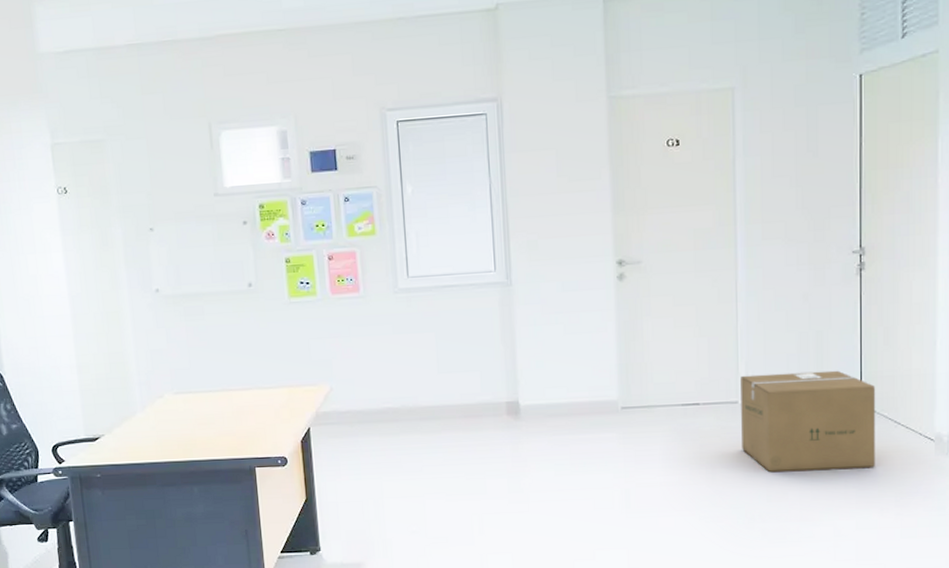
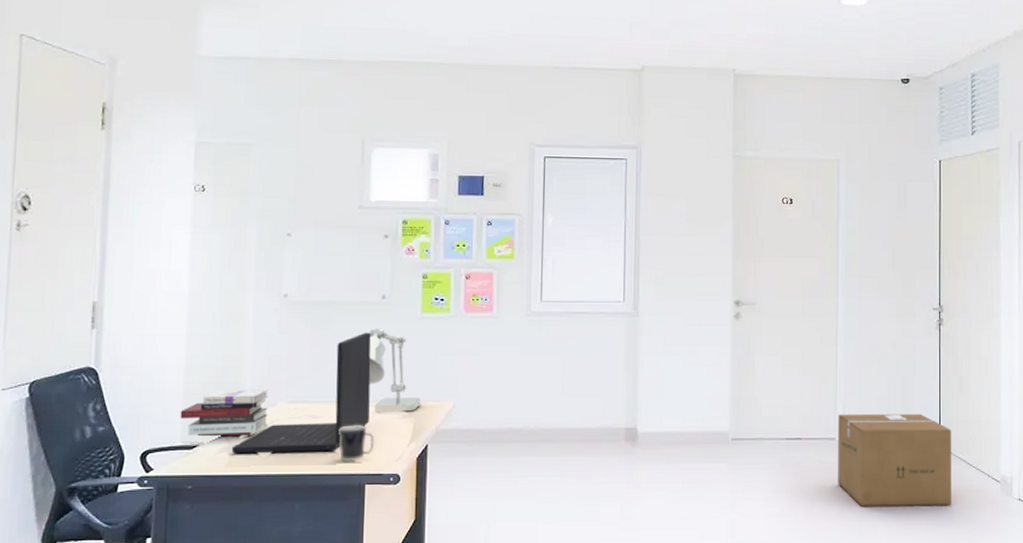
books: none [79,383,160,430] -> present [180,390,268,437]
laptop: none [129,321,252,444] -> present [231,332,371,454]
mug: none [224,412,260,447] -> present [339,425,375,462]
desk lamp: none [241,316,299,398] -> present [369,328,422,412]

